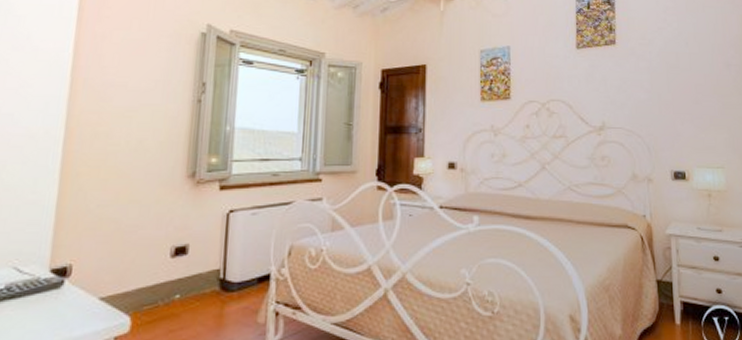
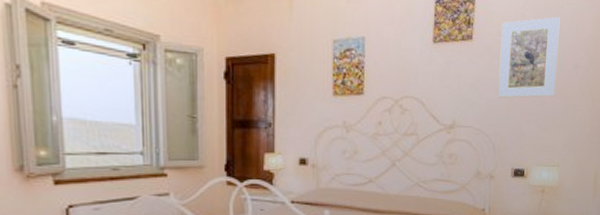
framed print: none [644,19,708,99] -> present [498,16,560,98]

